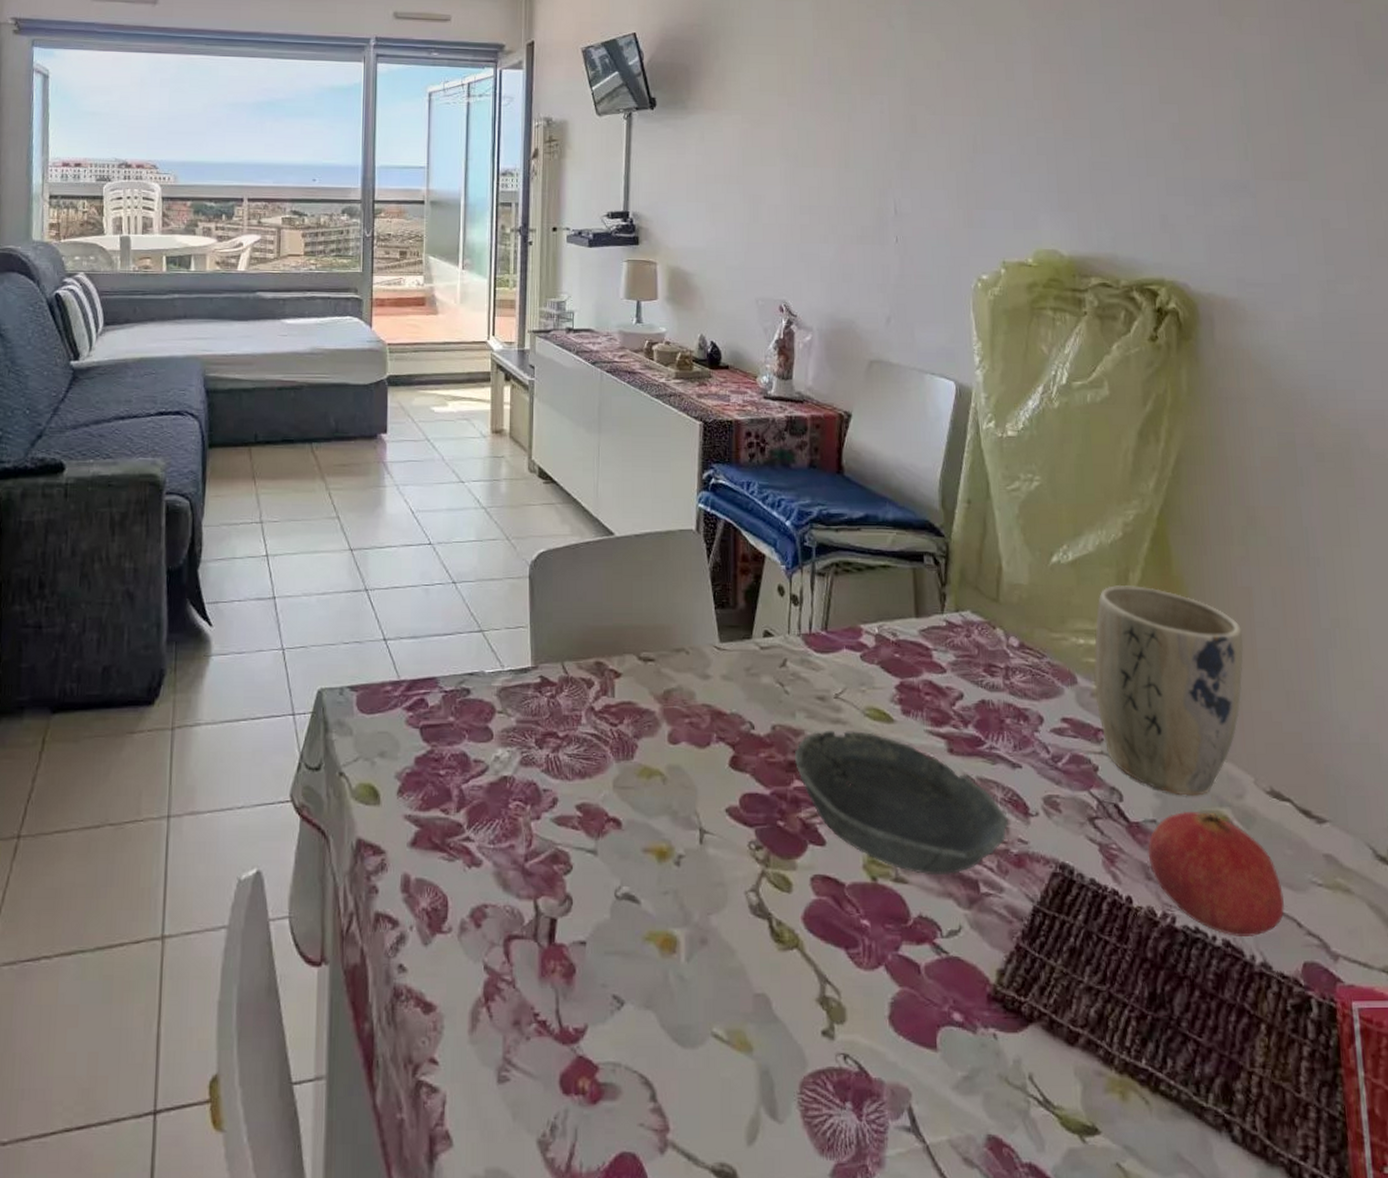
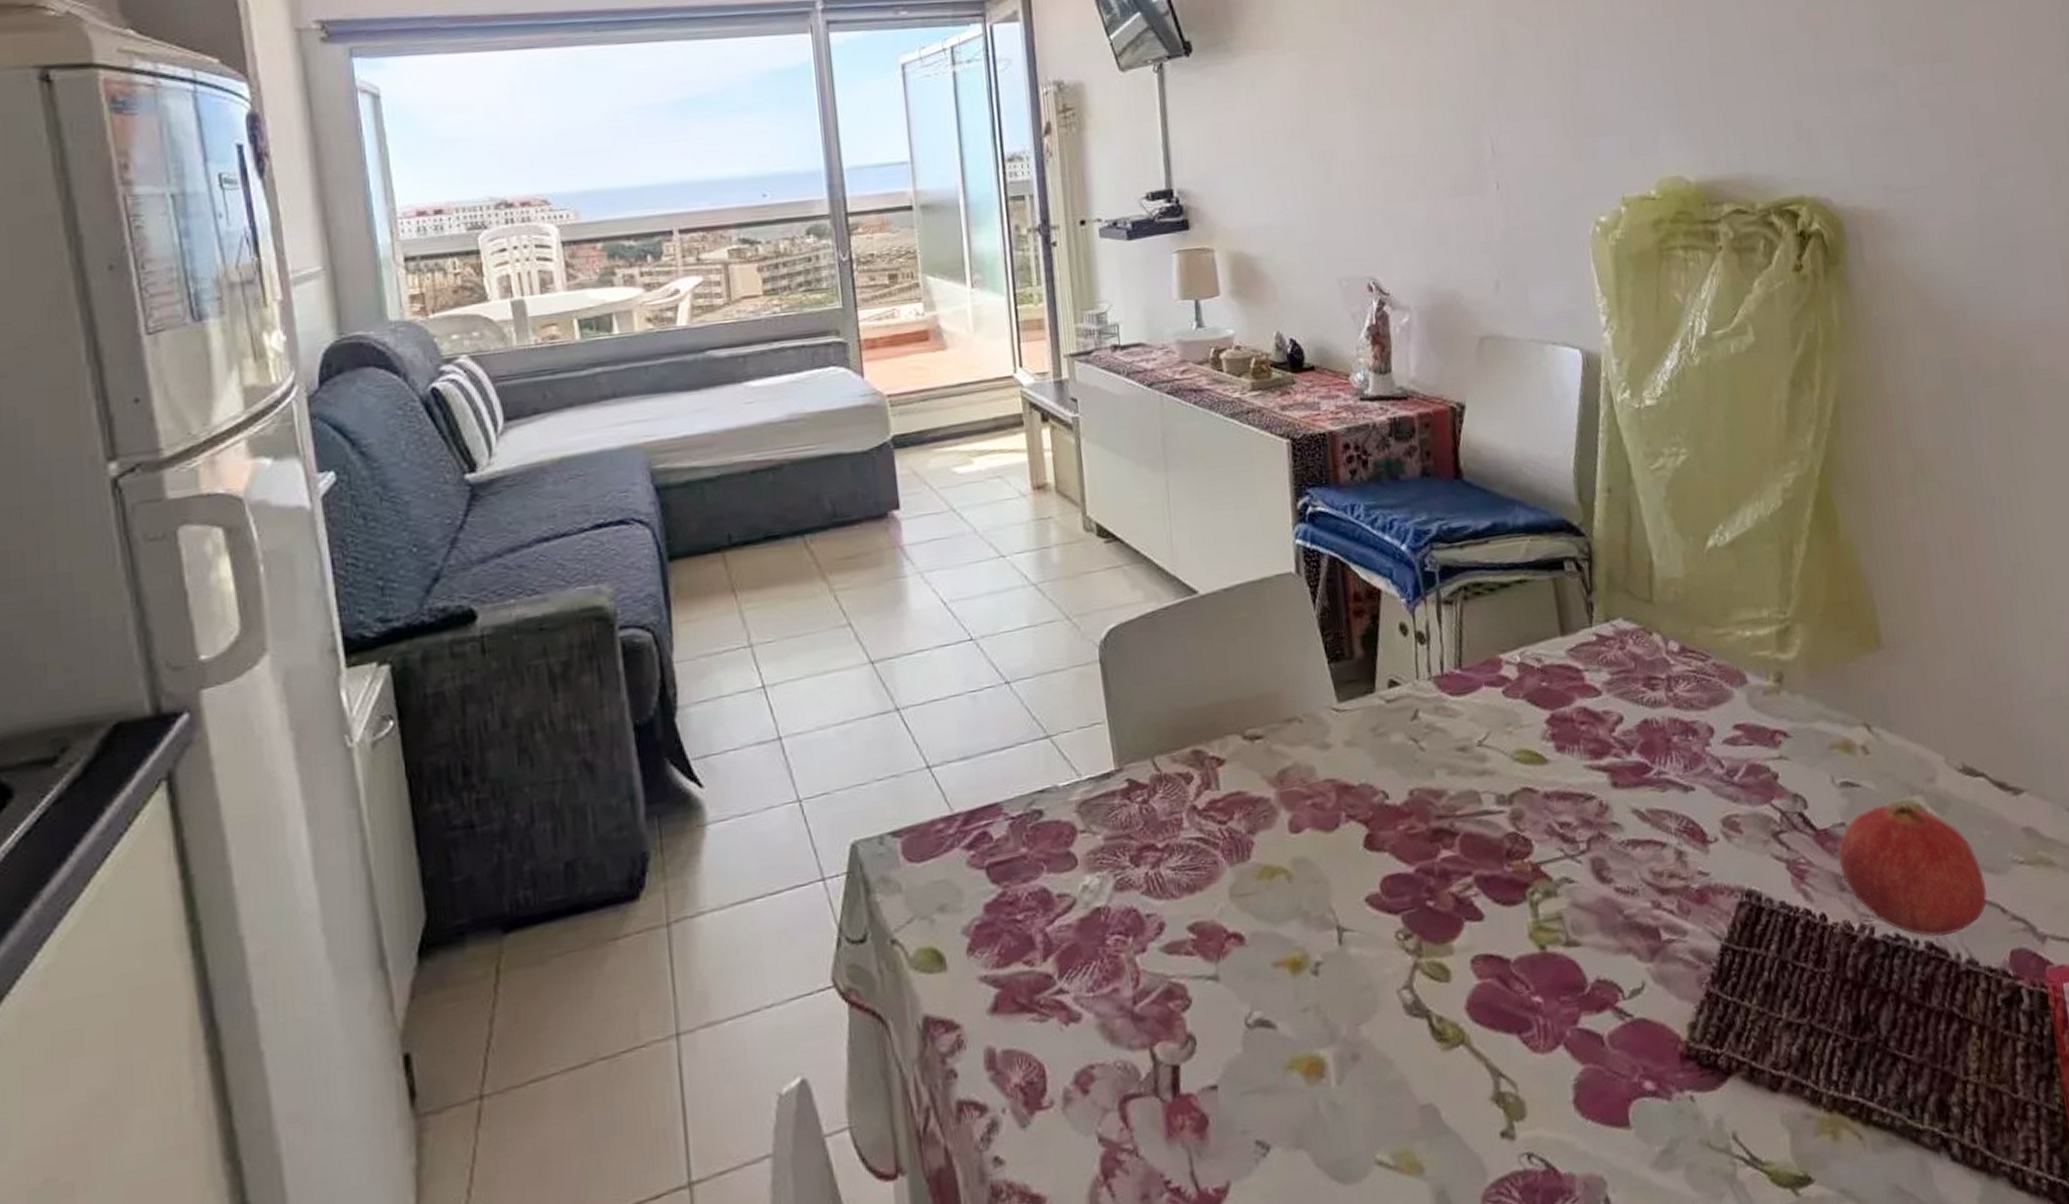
bowl: present [795,730,1008,876] -> none [1438,779,1686,932]
plant pot: present [1093,584,1244,796] -> none [1761,558,1925,791]

